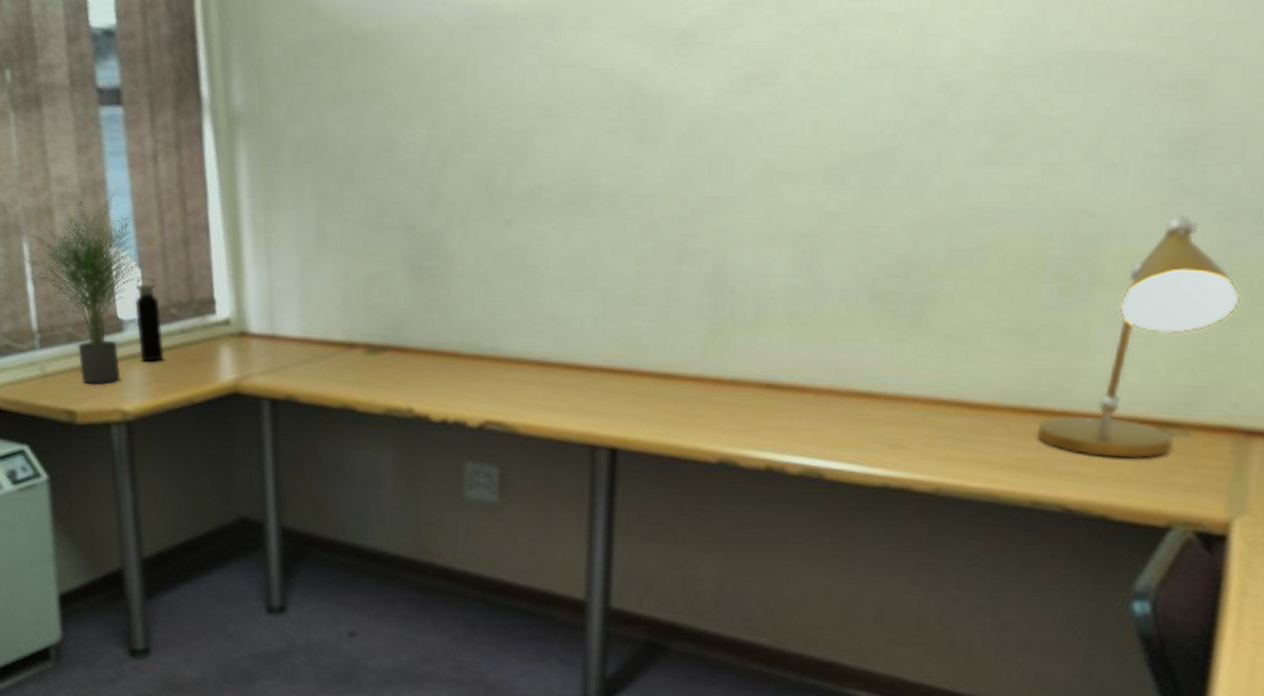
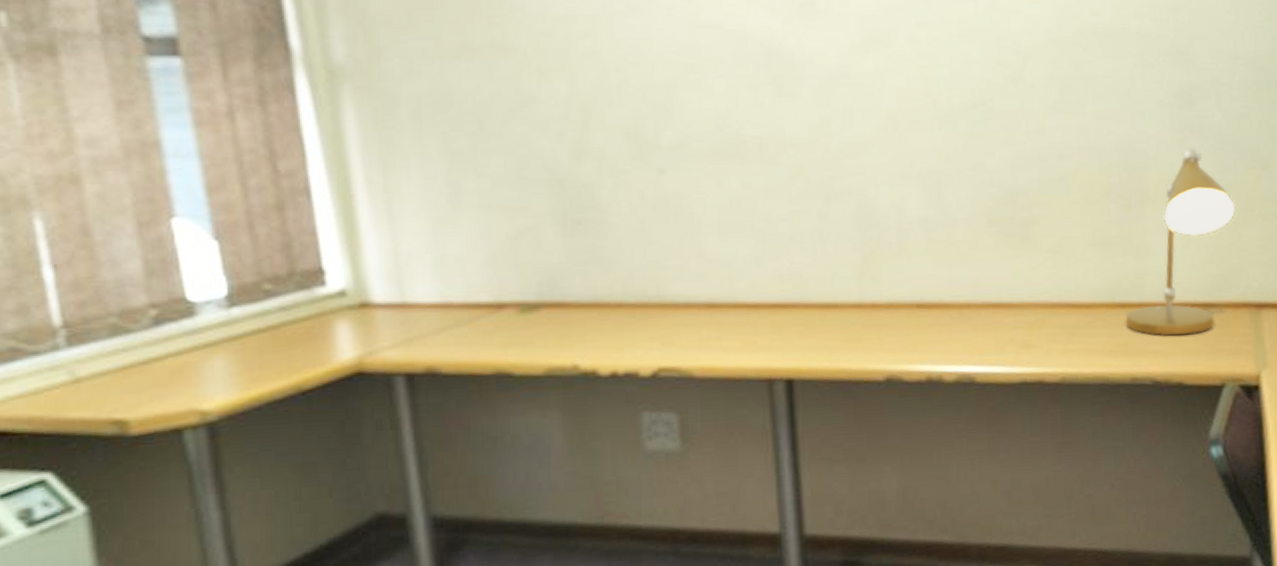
potted plant: present [23,192,140,385] -> none [35,154,218,385]
water bottle: present [134,277,164,362] -> none [211,250,258,348]

